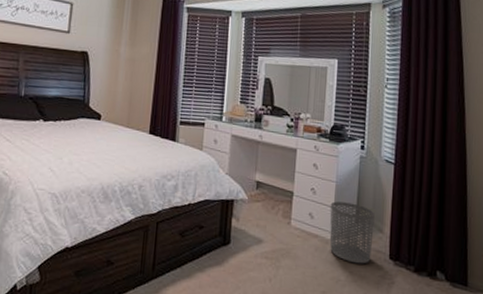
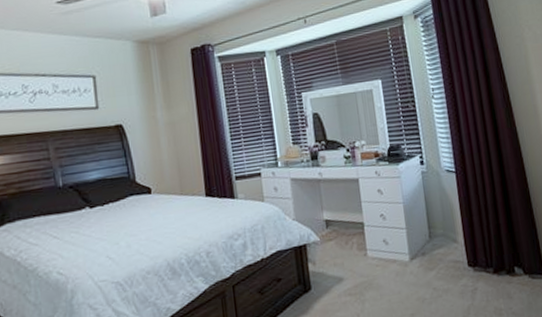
waste bin: present [330,201,375,264] -> none [402,220,451,279]

